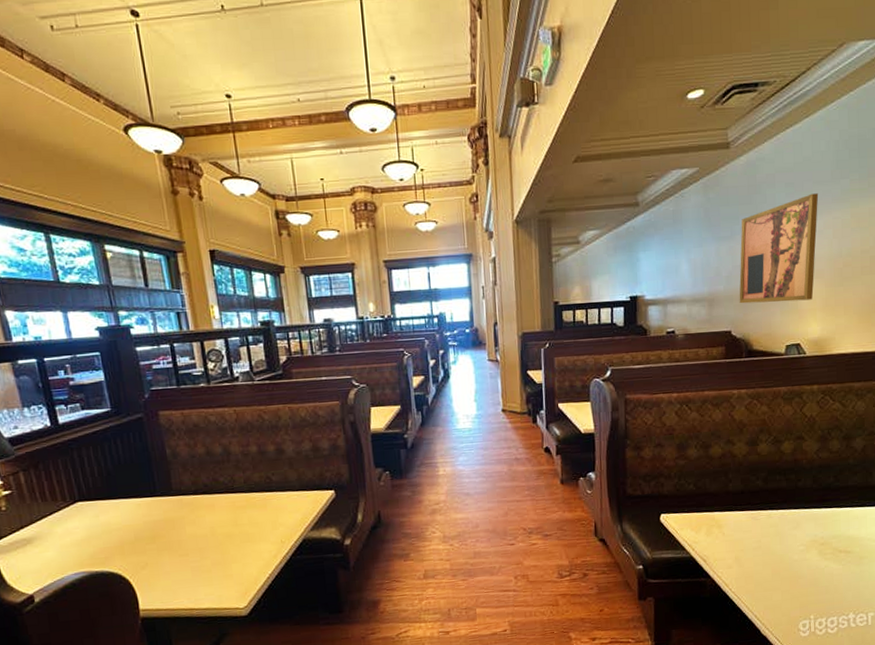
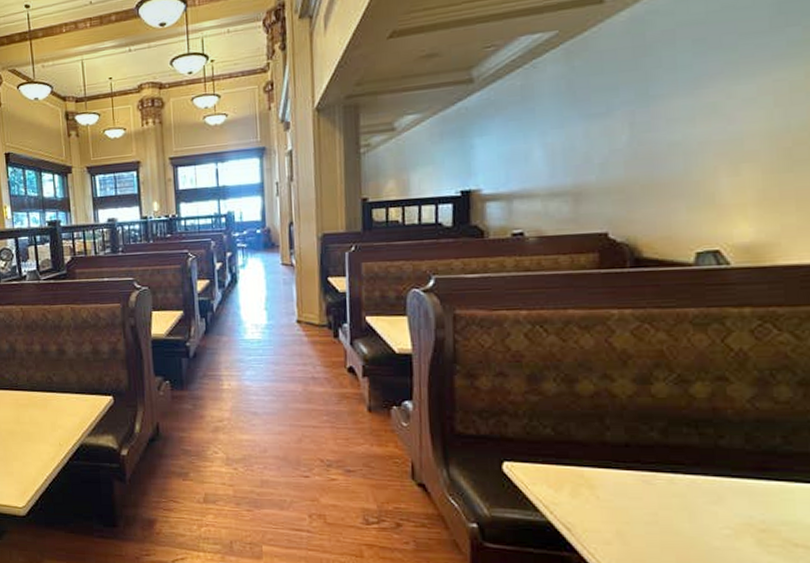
wall art: present [739,193,819,304] -> none [619,49,749,198]

